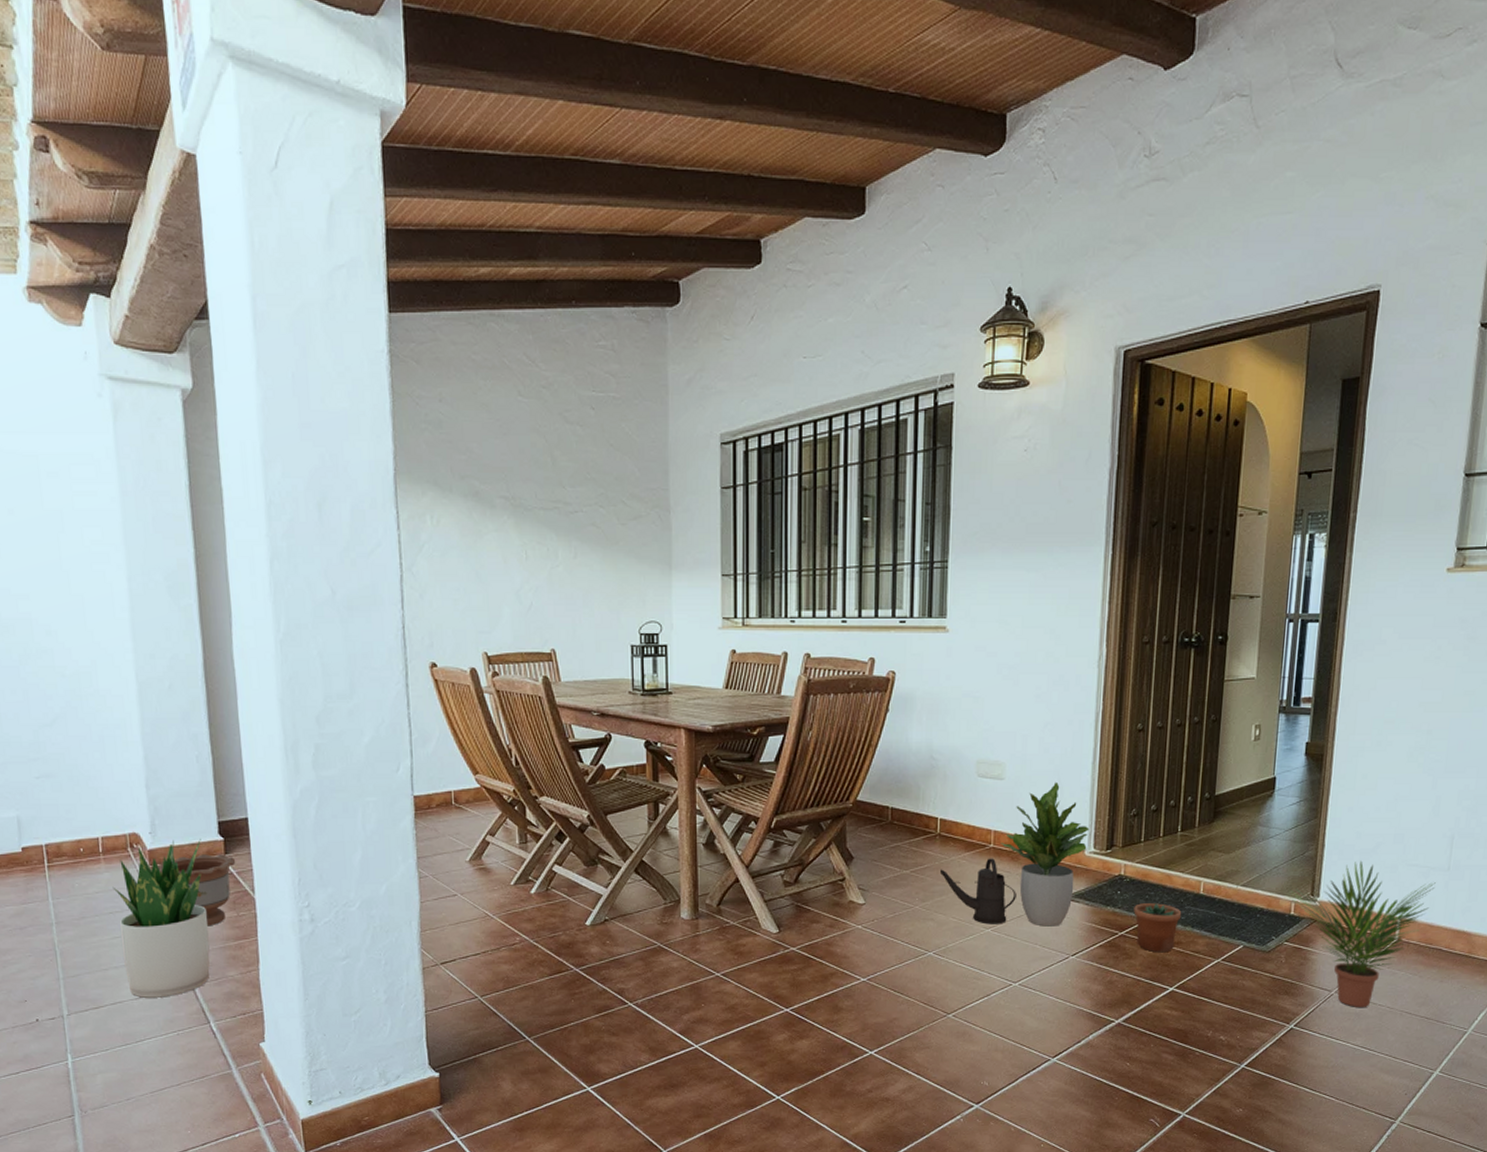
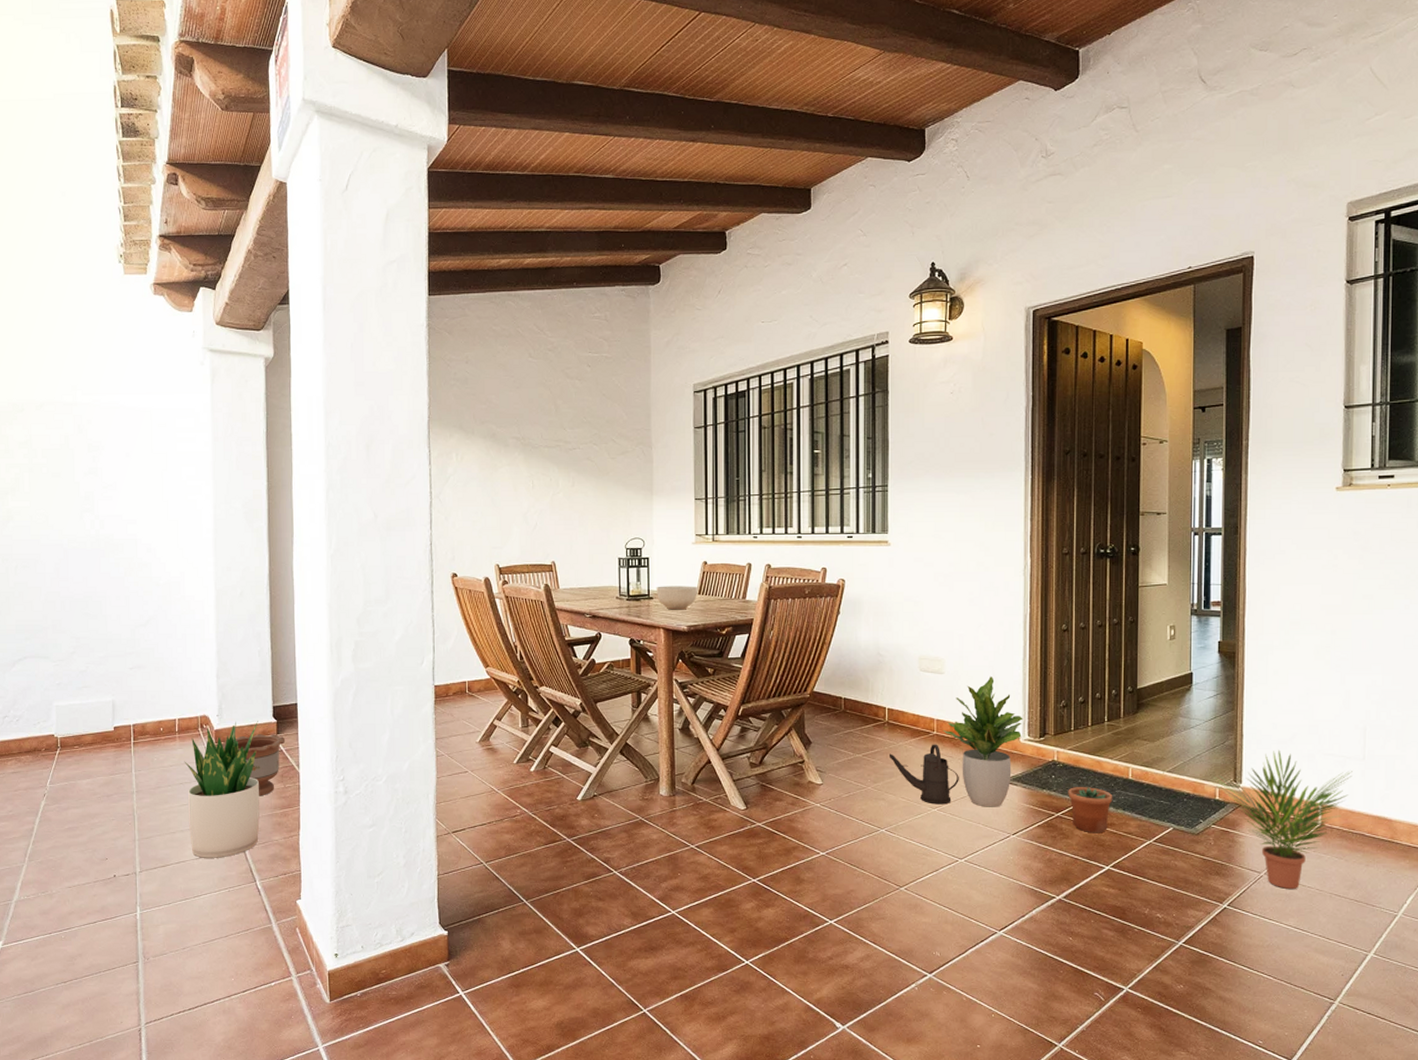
bowl: none [675,678,724,707] -> present [656,586,697,610]

